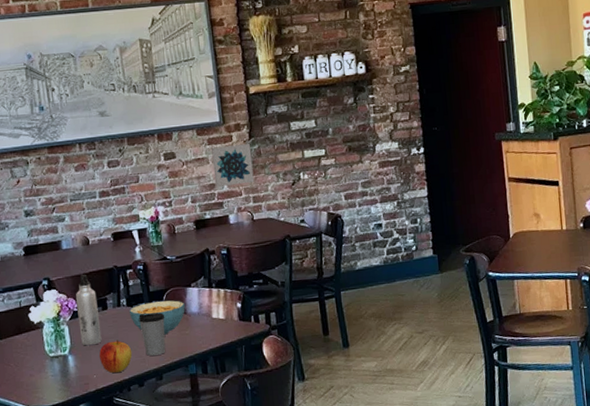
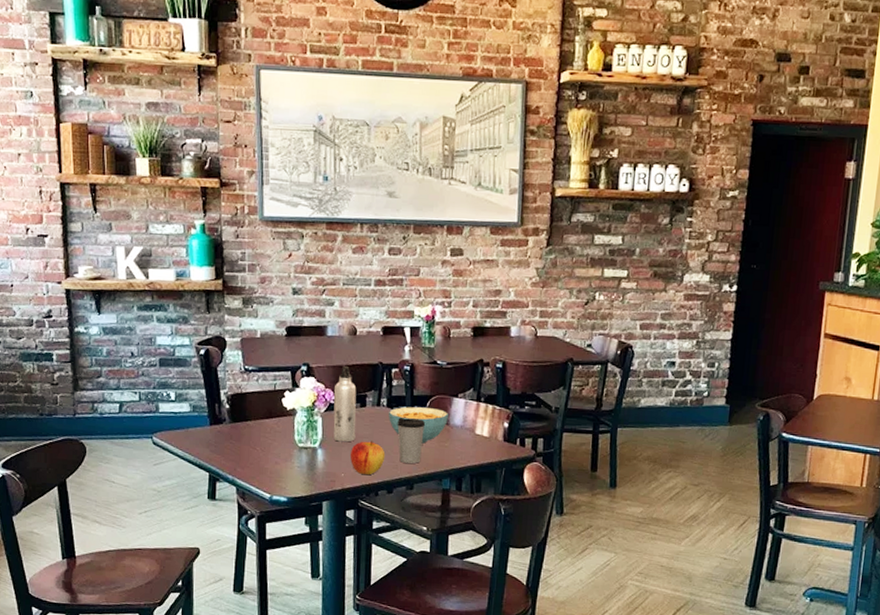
wall art: present [211,144,254,188] -> none [501,250,547,296]

